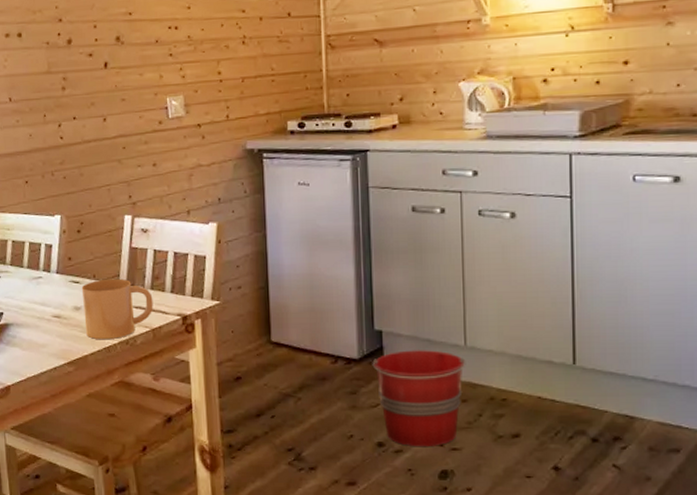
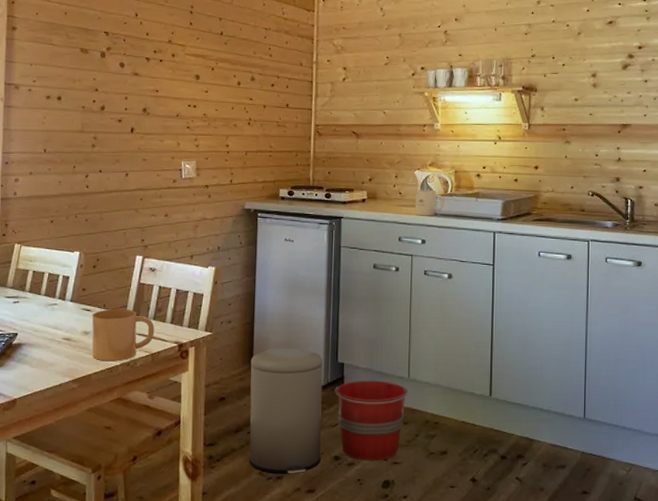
pedal bin: none [268,314,361,465] -> present [249,347,323,475]
mug: none [461,105,500,141] -> present [415,189,444,216]

